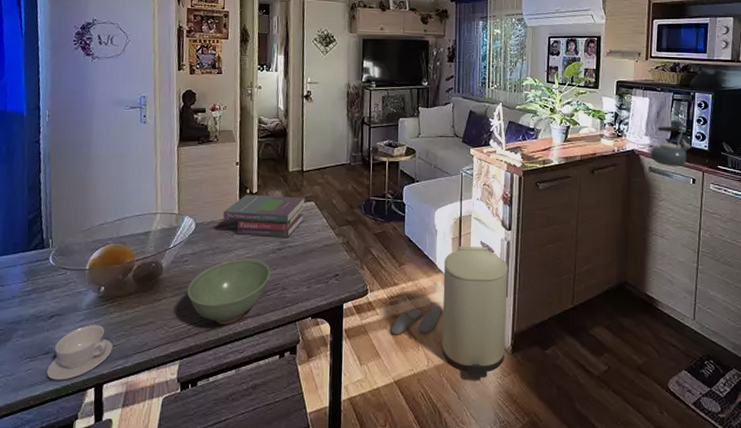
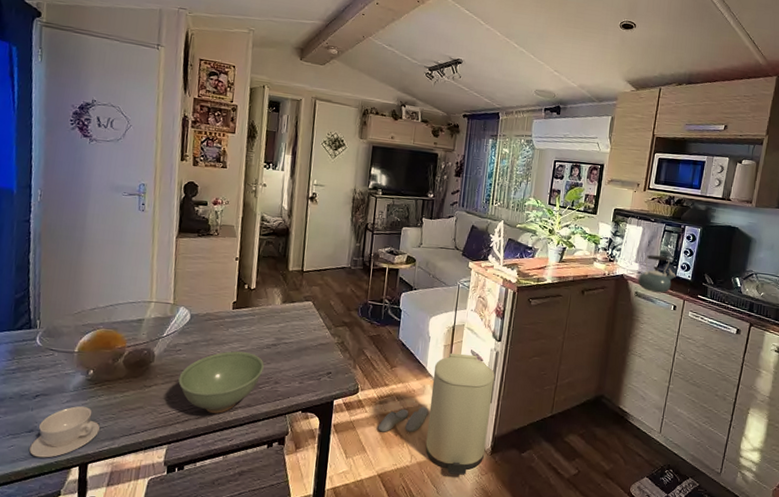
books: present [223,194,305,238] -> none [219,289,303,335]

